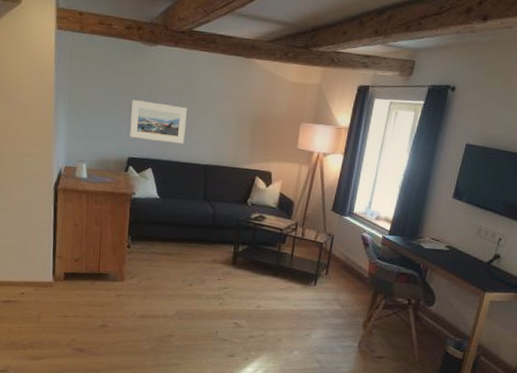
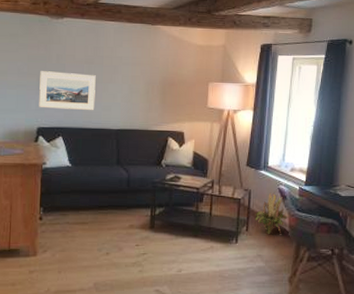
decorative plant: none [335,236,368,280] -> present [255,189,288,235]

